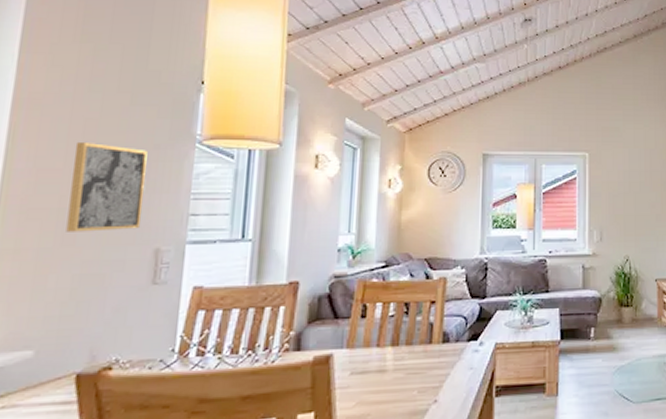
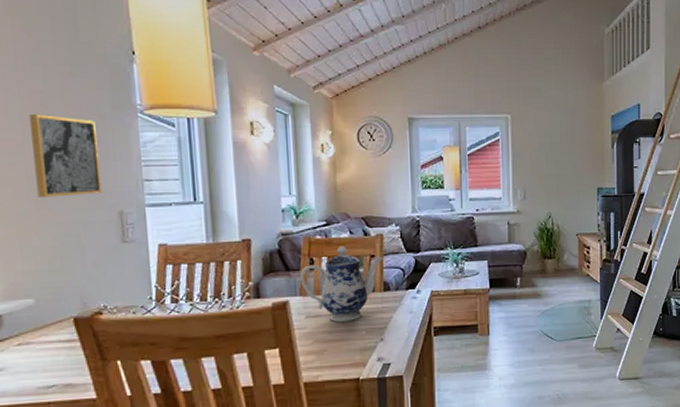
teapot: none [349,290,445,380] -> present [300,245,383,322]

